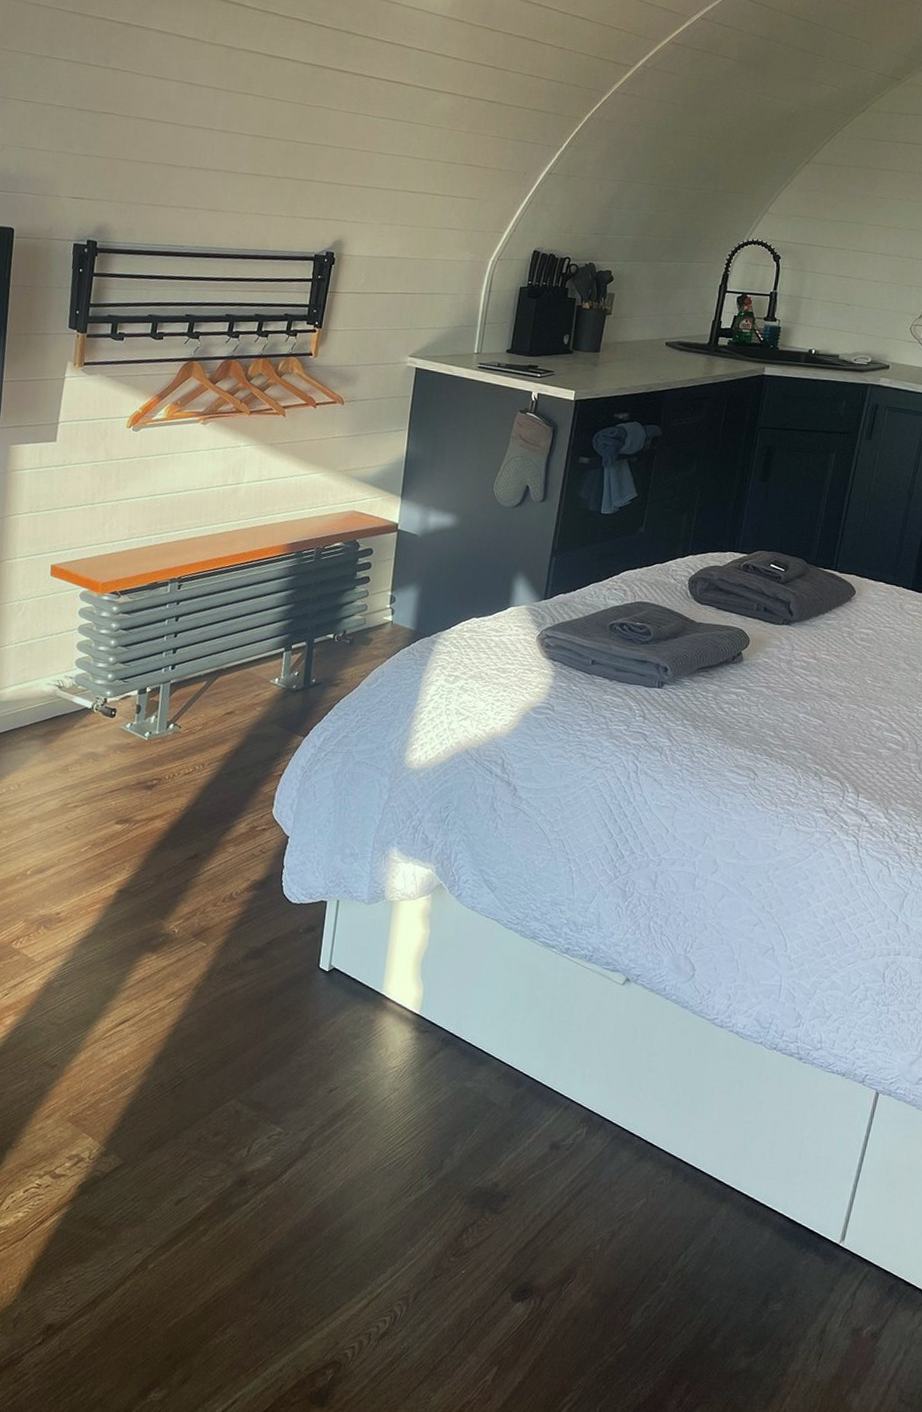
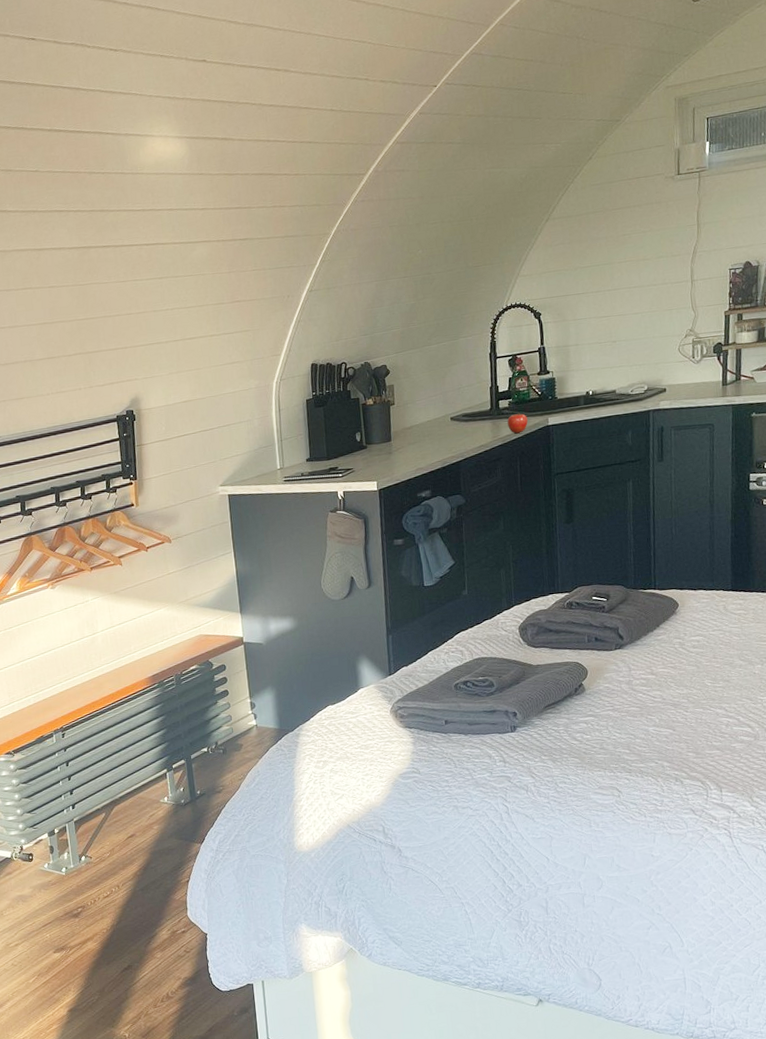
fruit: none [722,354,744,376] -> present [507,412,528,434]

